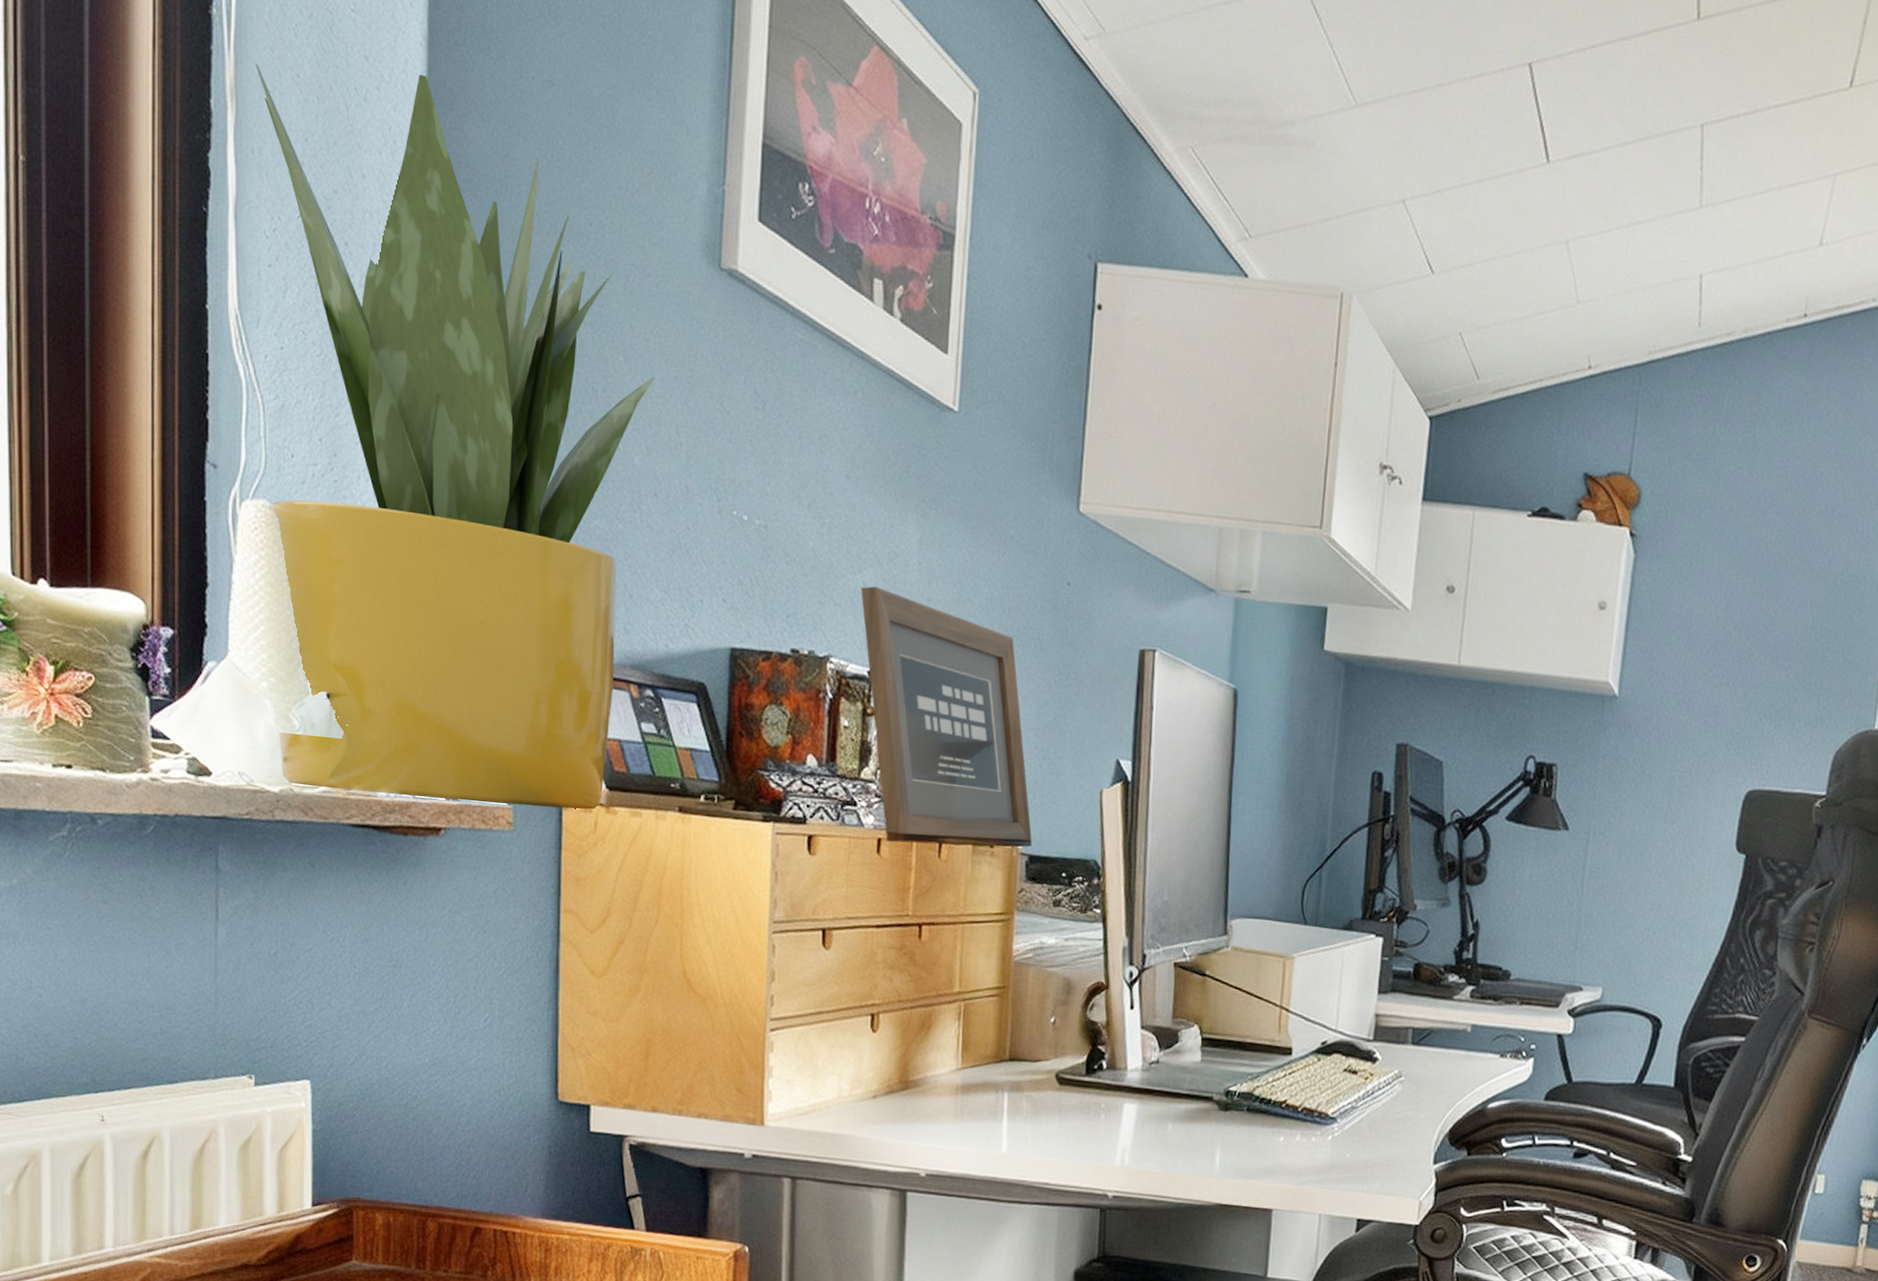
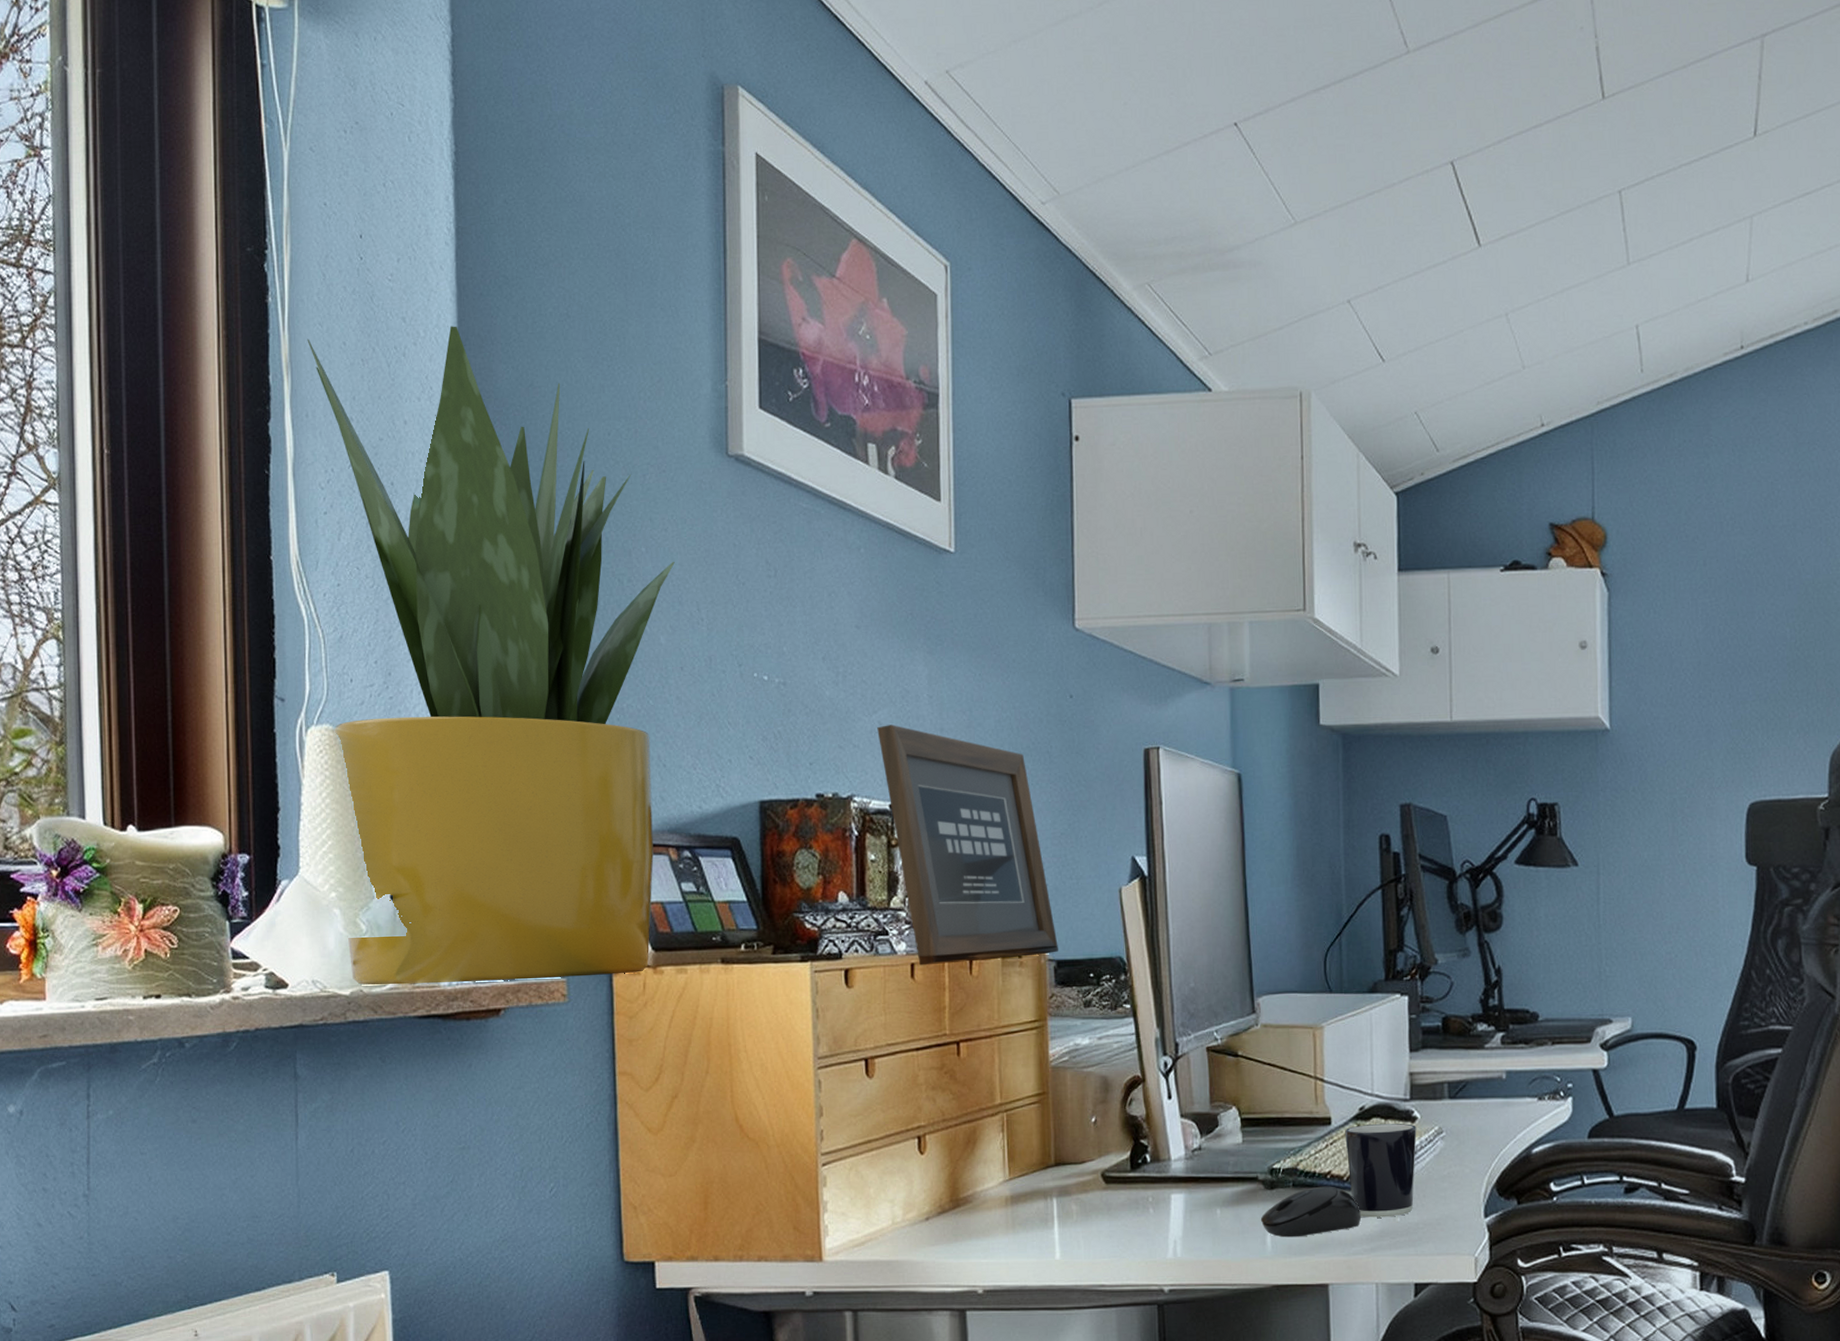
computer mouse: none [1211,1114,1313,1161] -> present [1260,1186,1362,1238]
mug: none [1304,1059,1376,1153] -> present [1345,1123,1417,1218]

